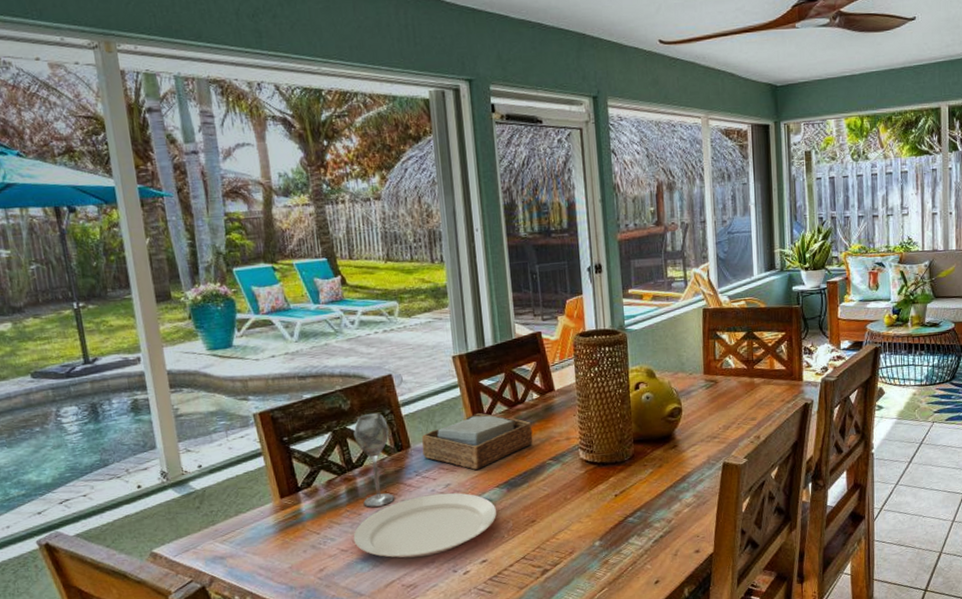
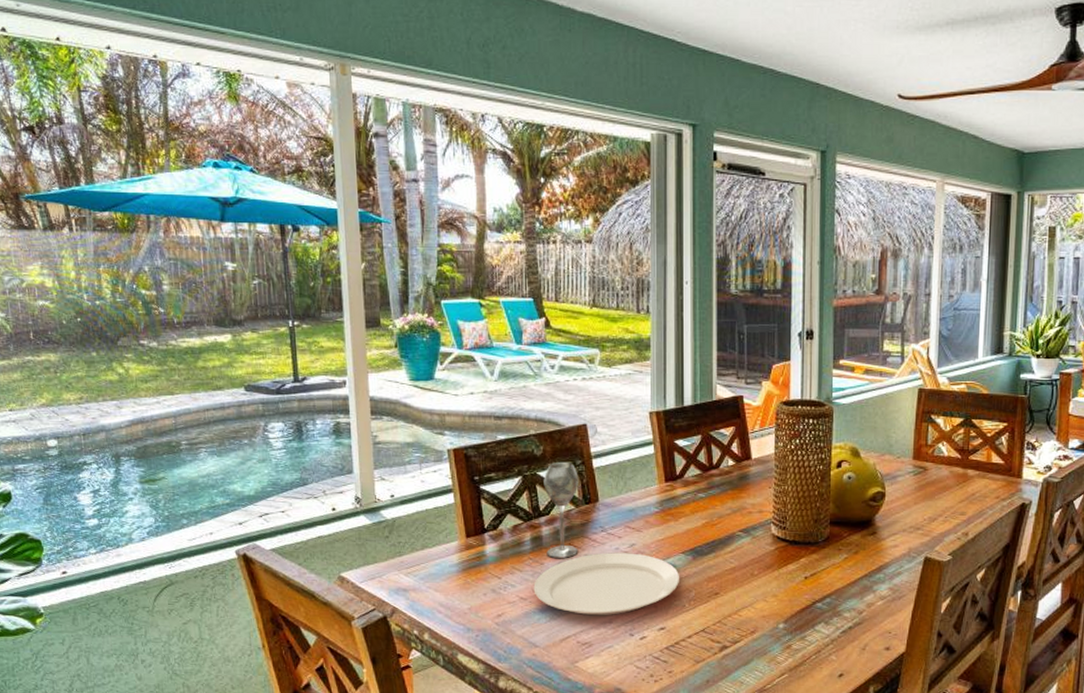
napkin holder: present [421,413,533,470] -> none [610,474,724,532]

